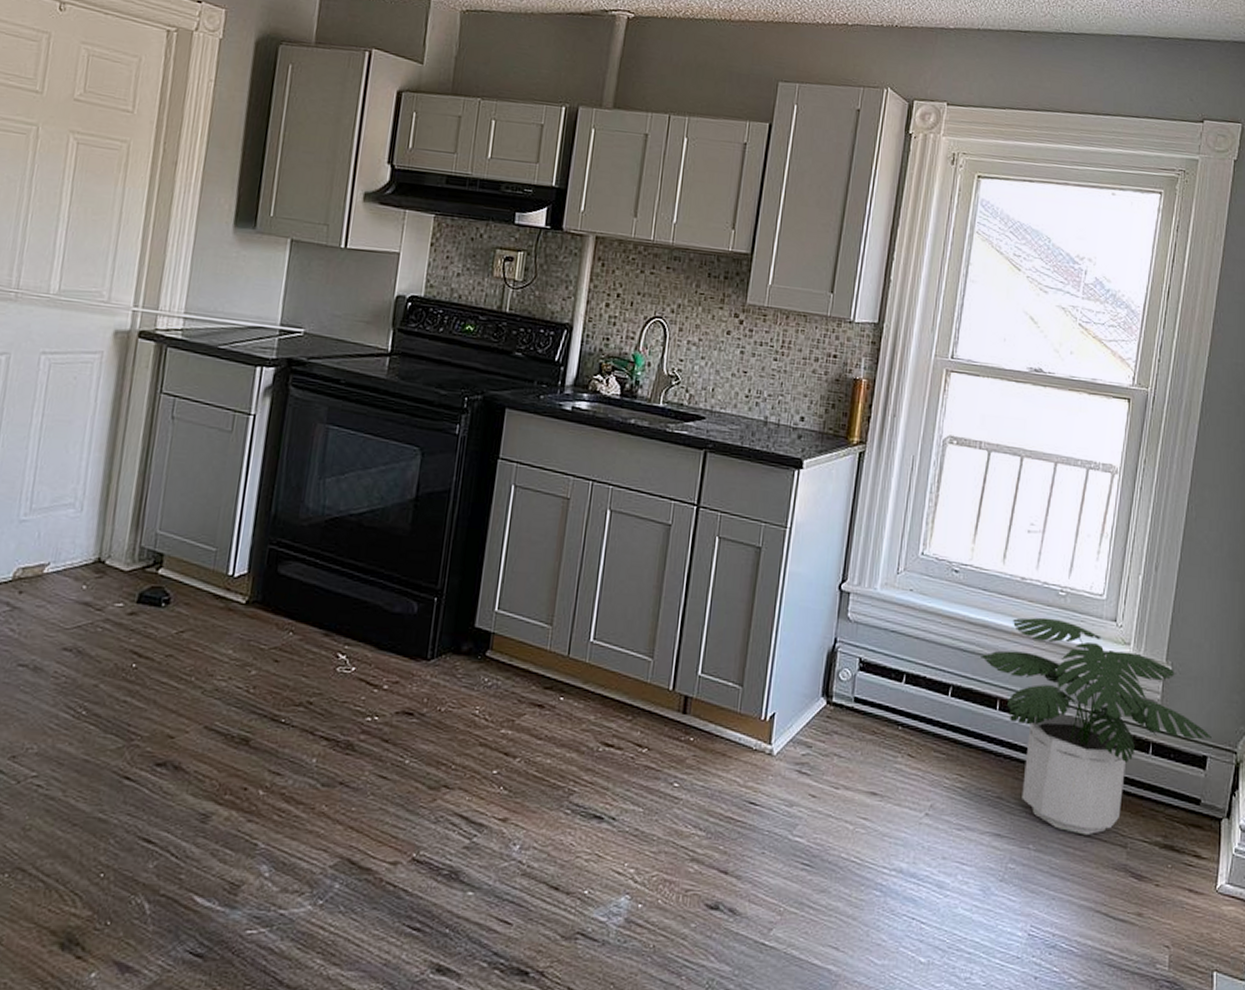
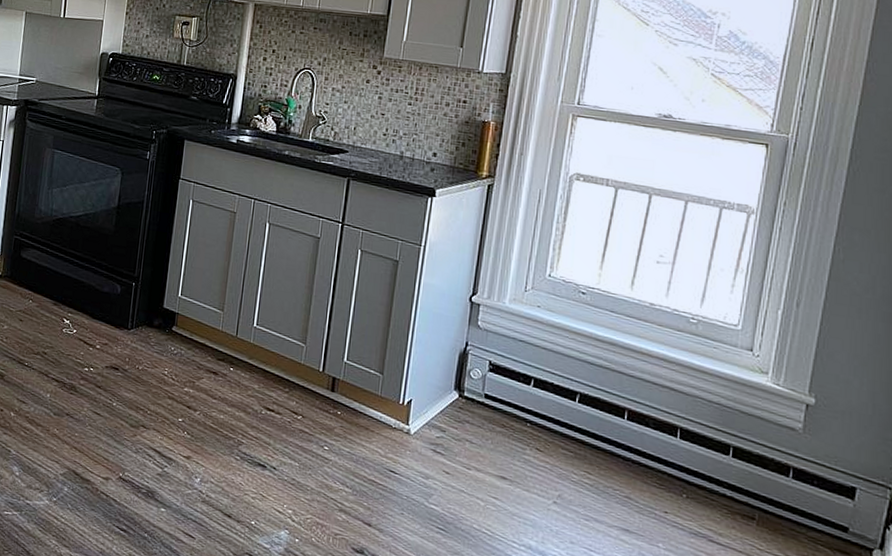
potted plant: present [981,617,1212,836] -> none [608,340,862,544]

